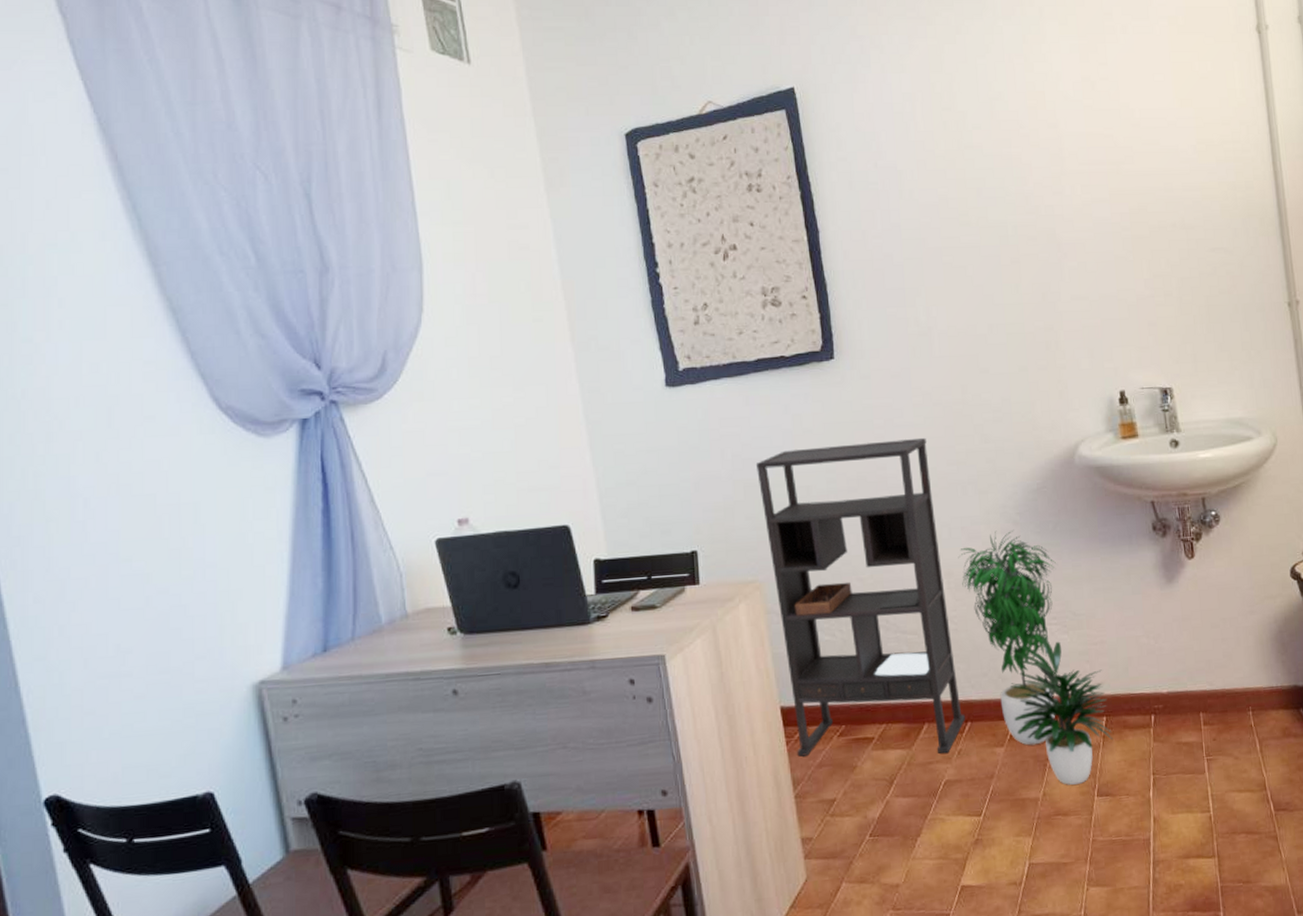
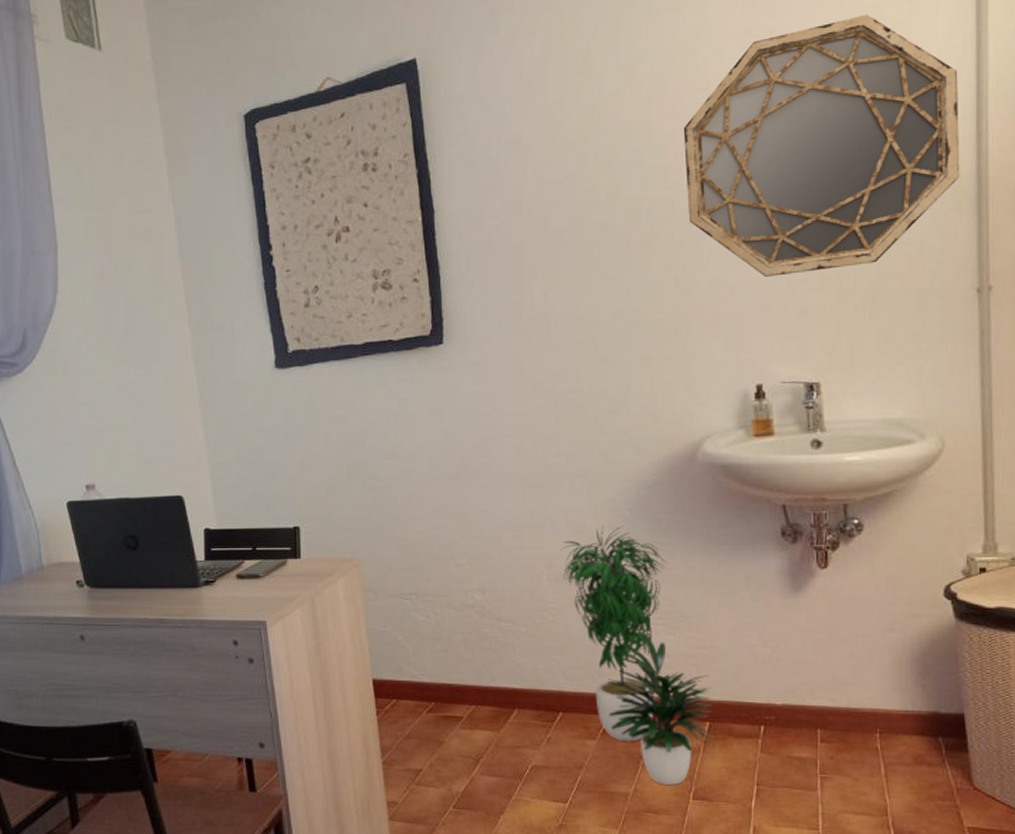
bookshelf: present [755,437,965,757] -> none [359,427,557,740]
home mirror: none [1038,68,1265,294] -> present [683,14,960,278]

